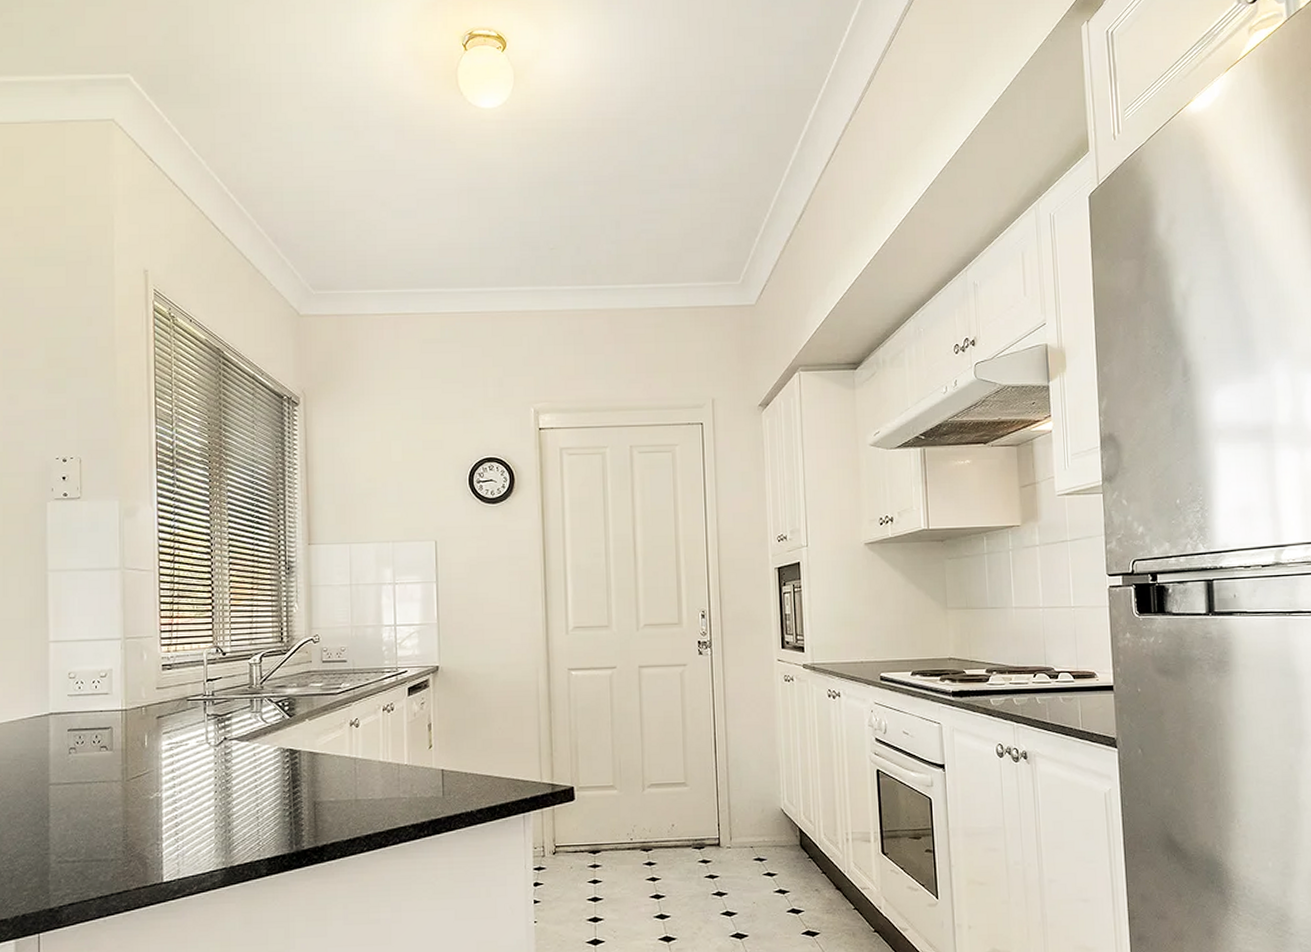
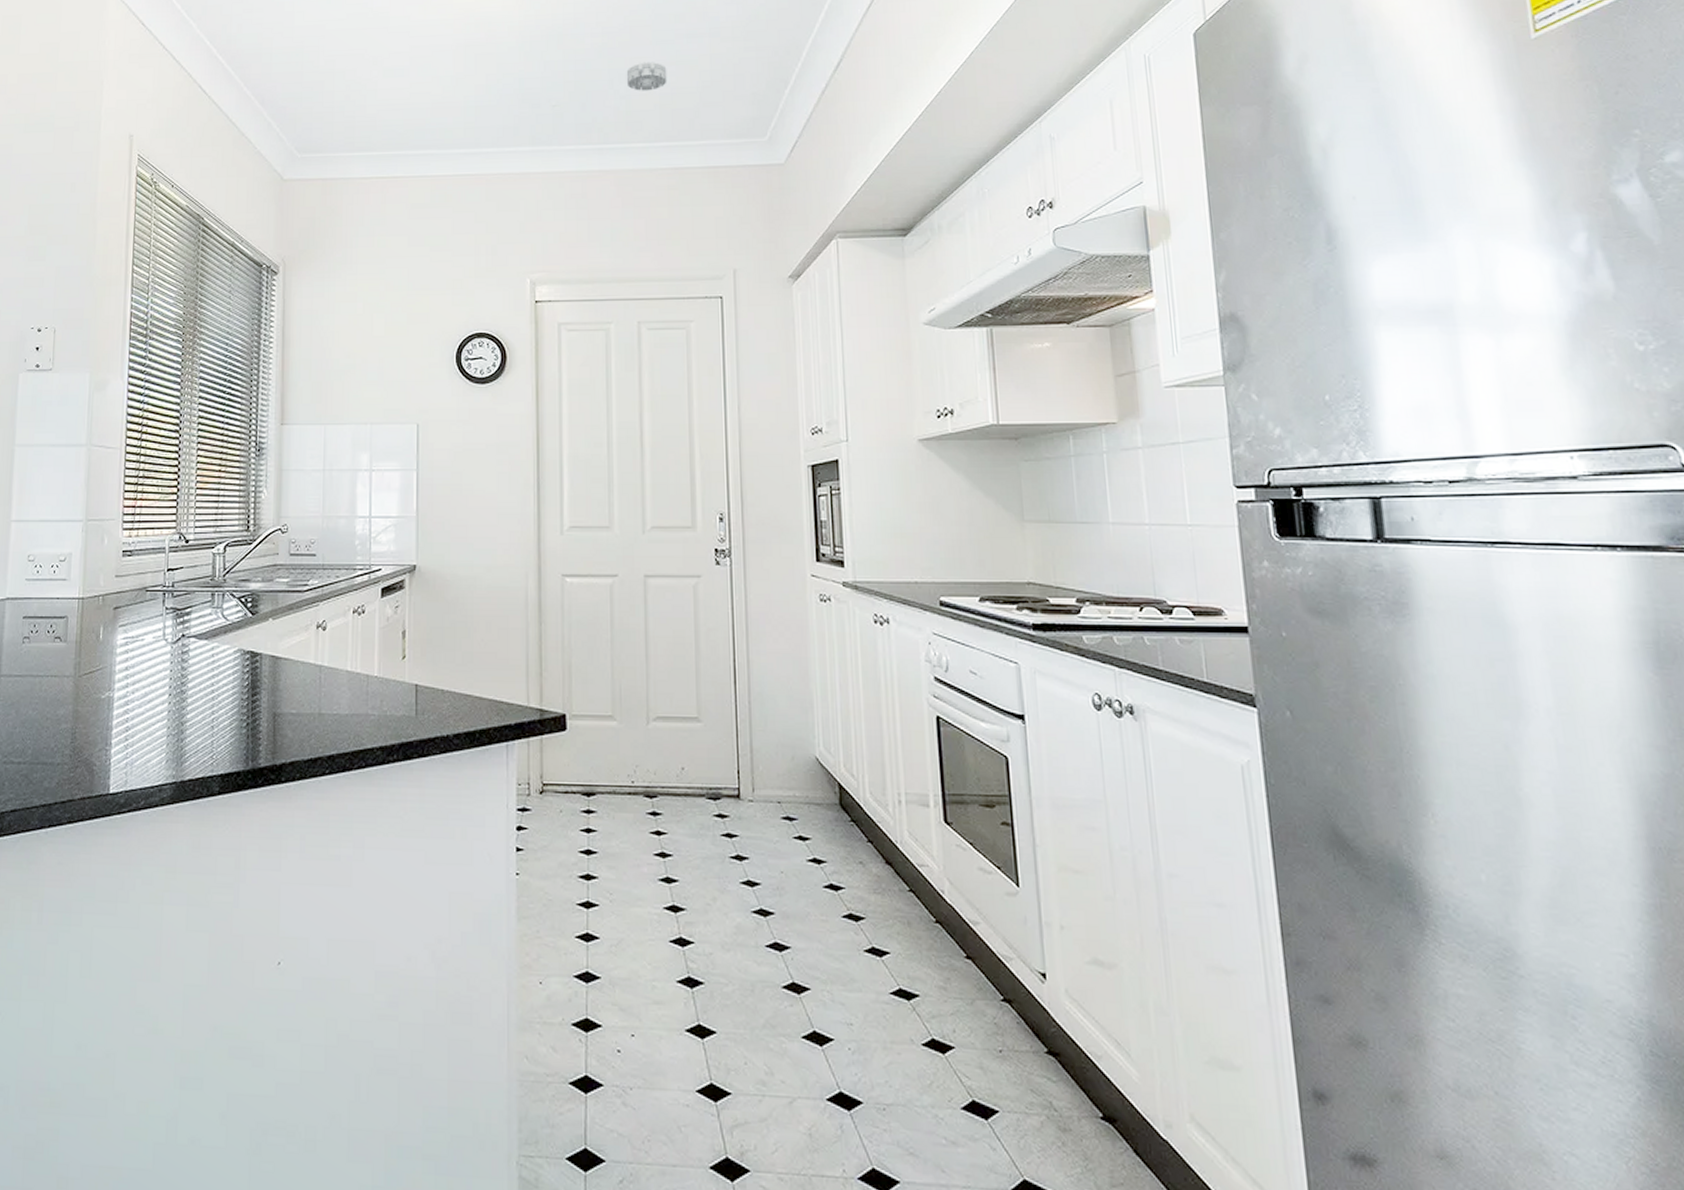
smoke detector: none [616,209,653,237] -> present [626,61,667,91]

